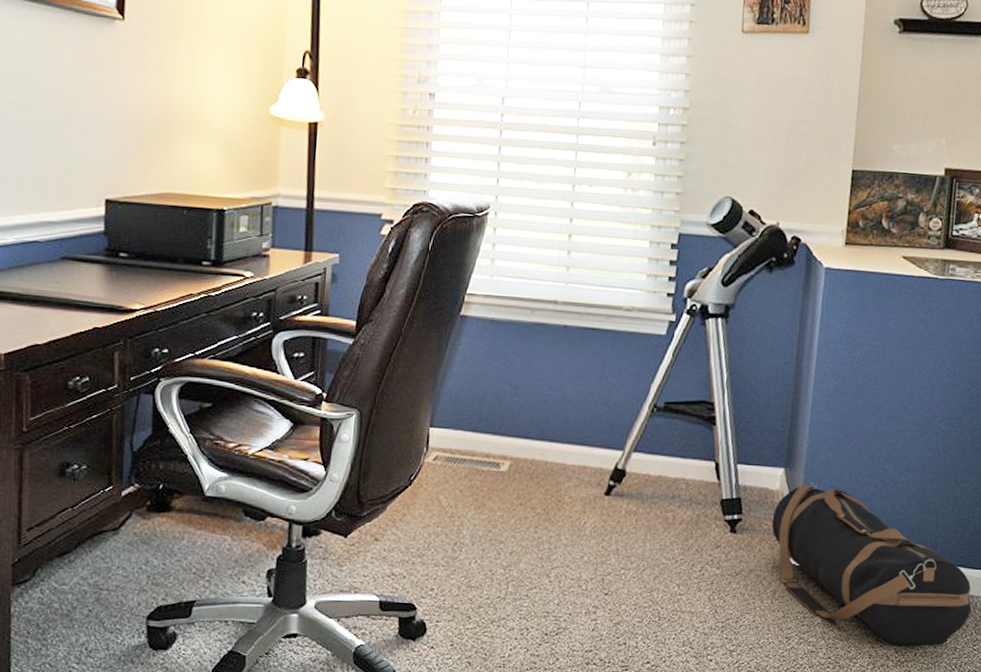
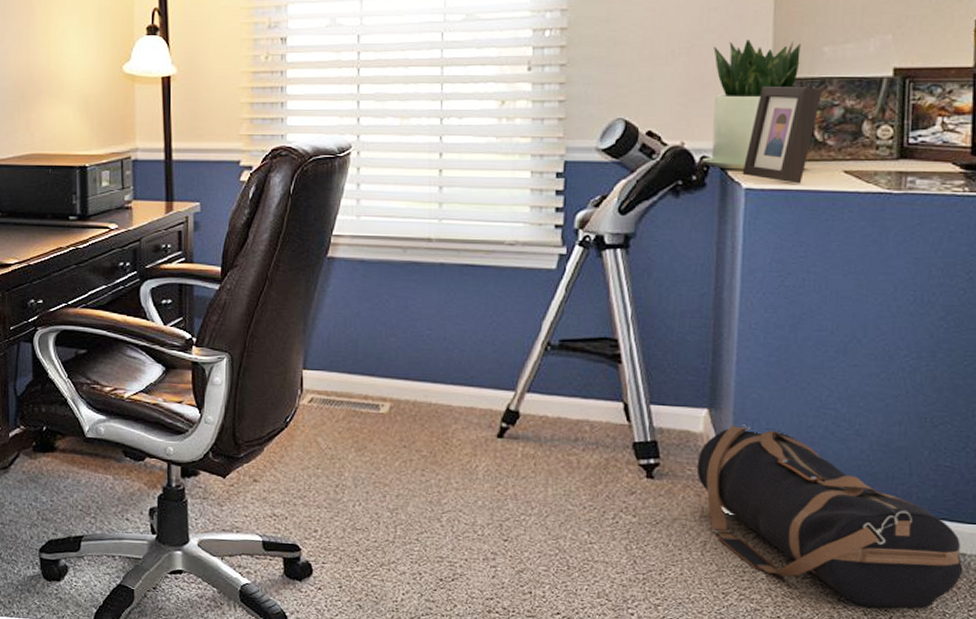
planter: none [793,133,877,251] -> present [702,39,809,170]
picture frame: none [824,176,892,266] -> present [742,87,824,184]

